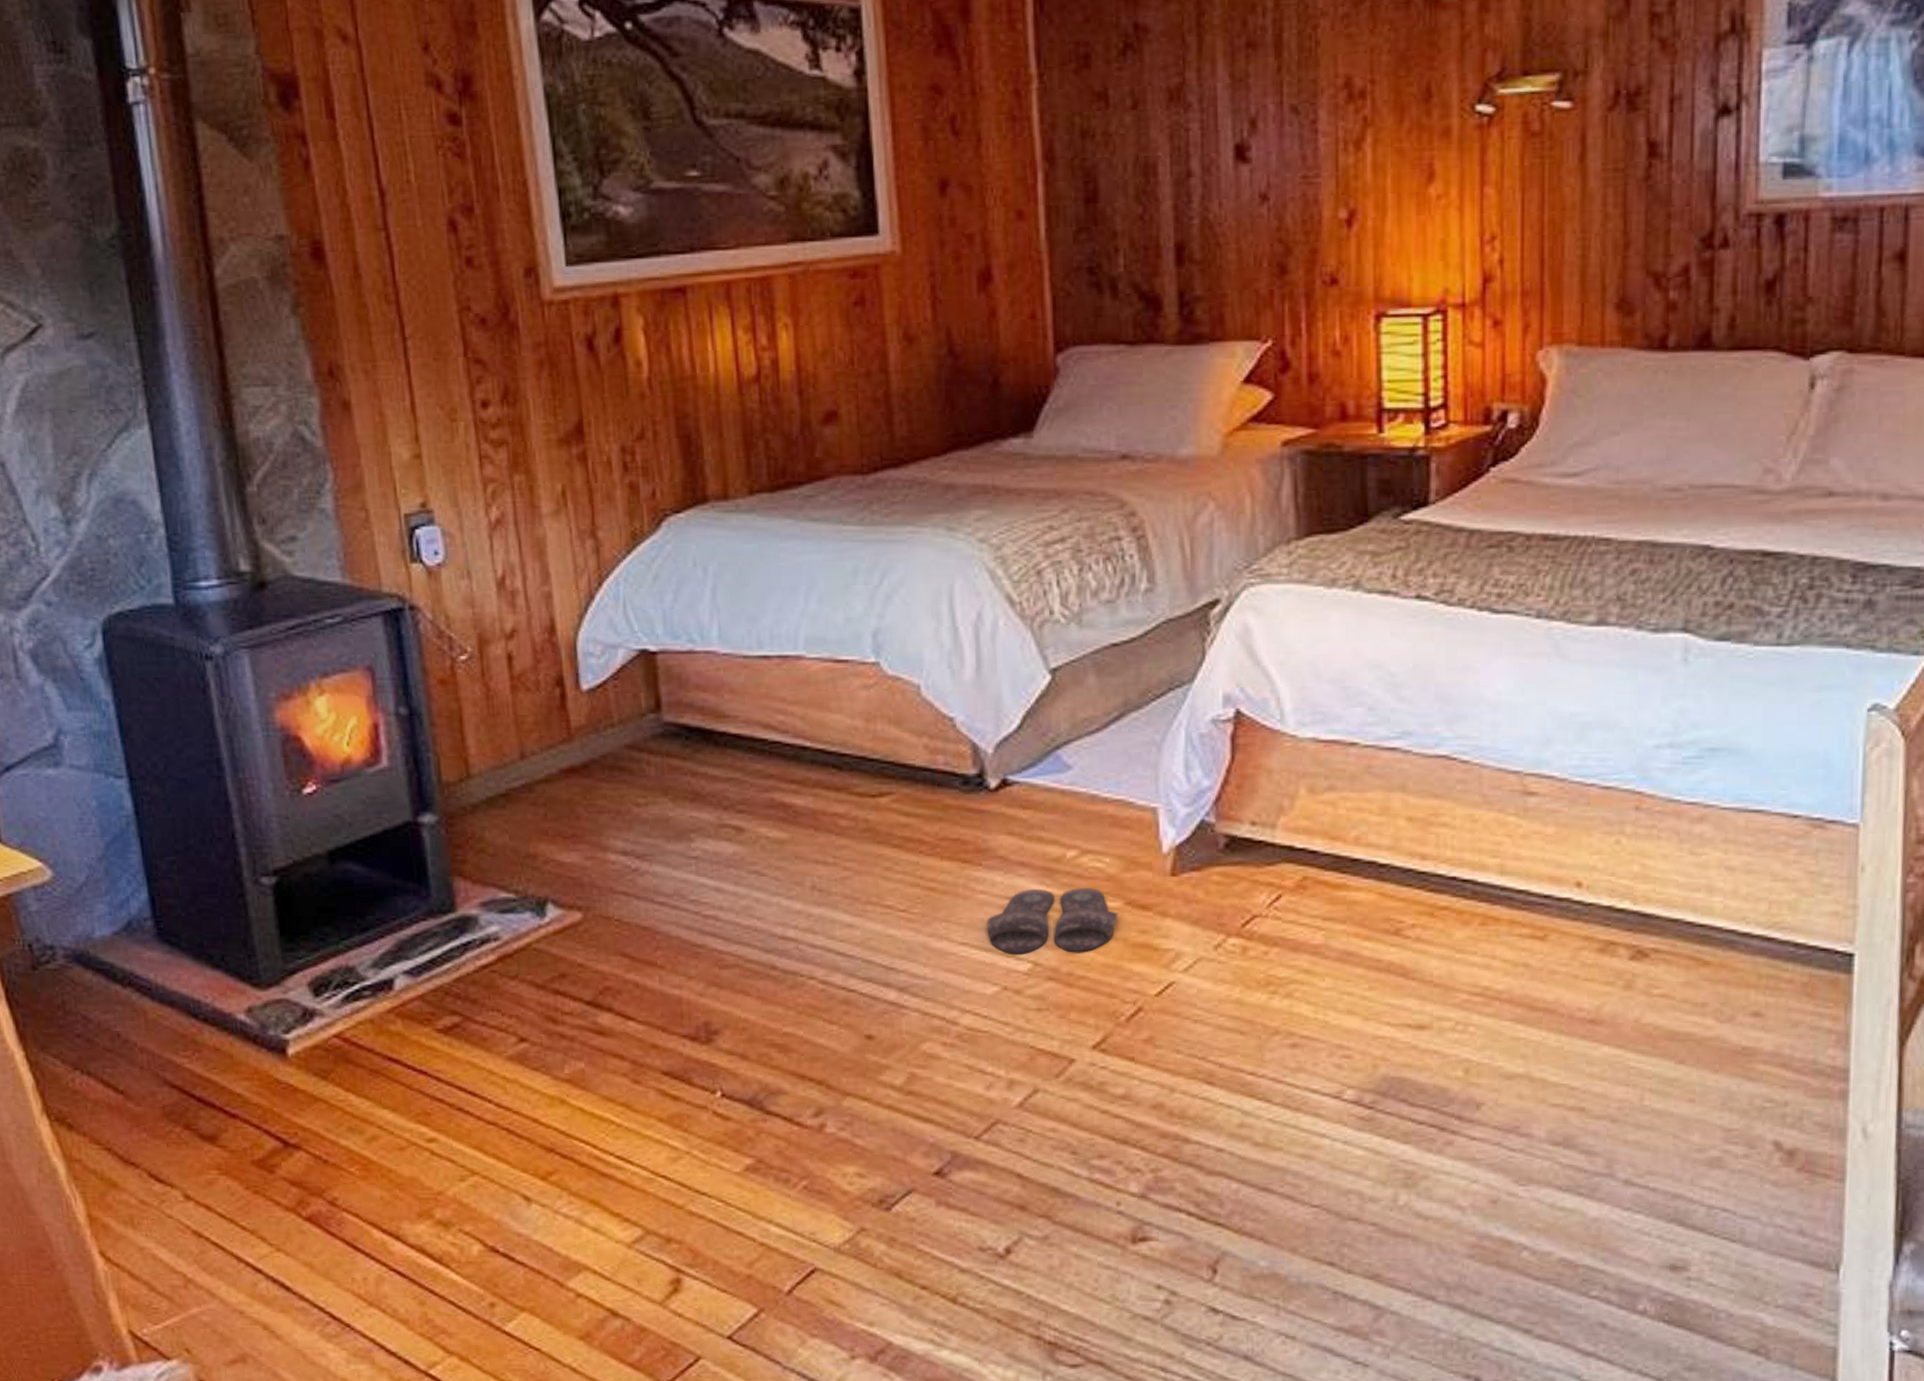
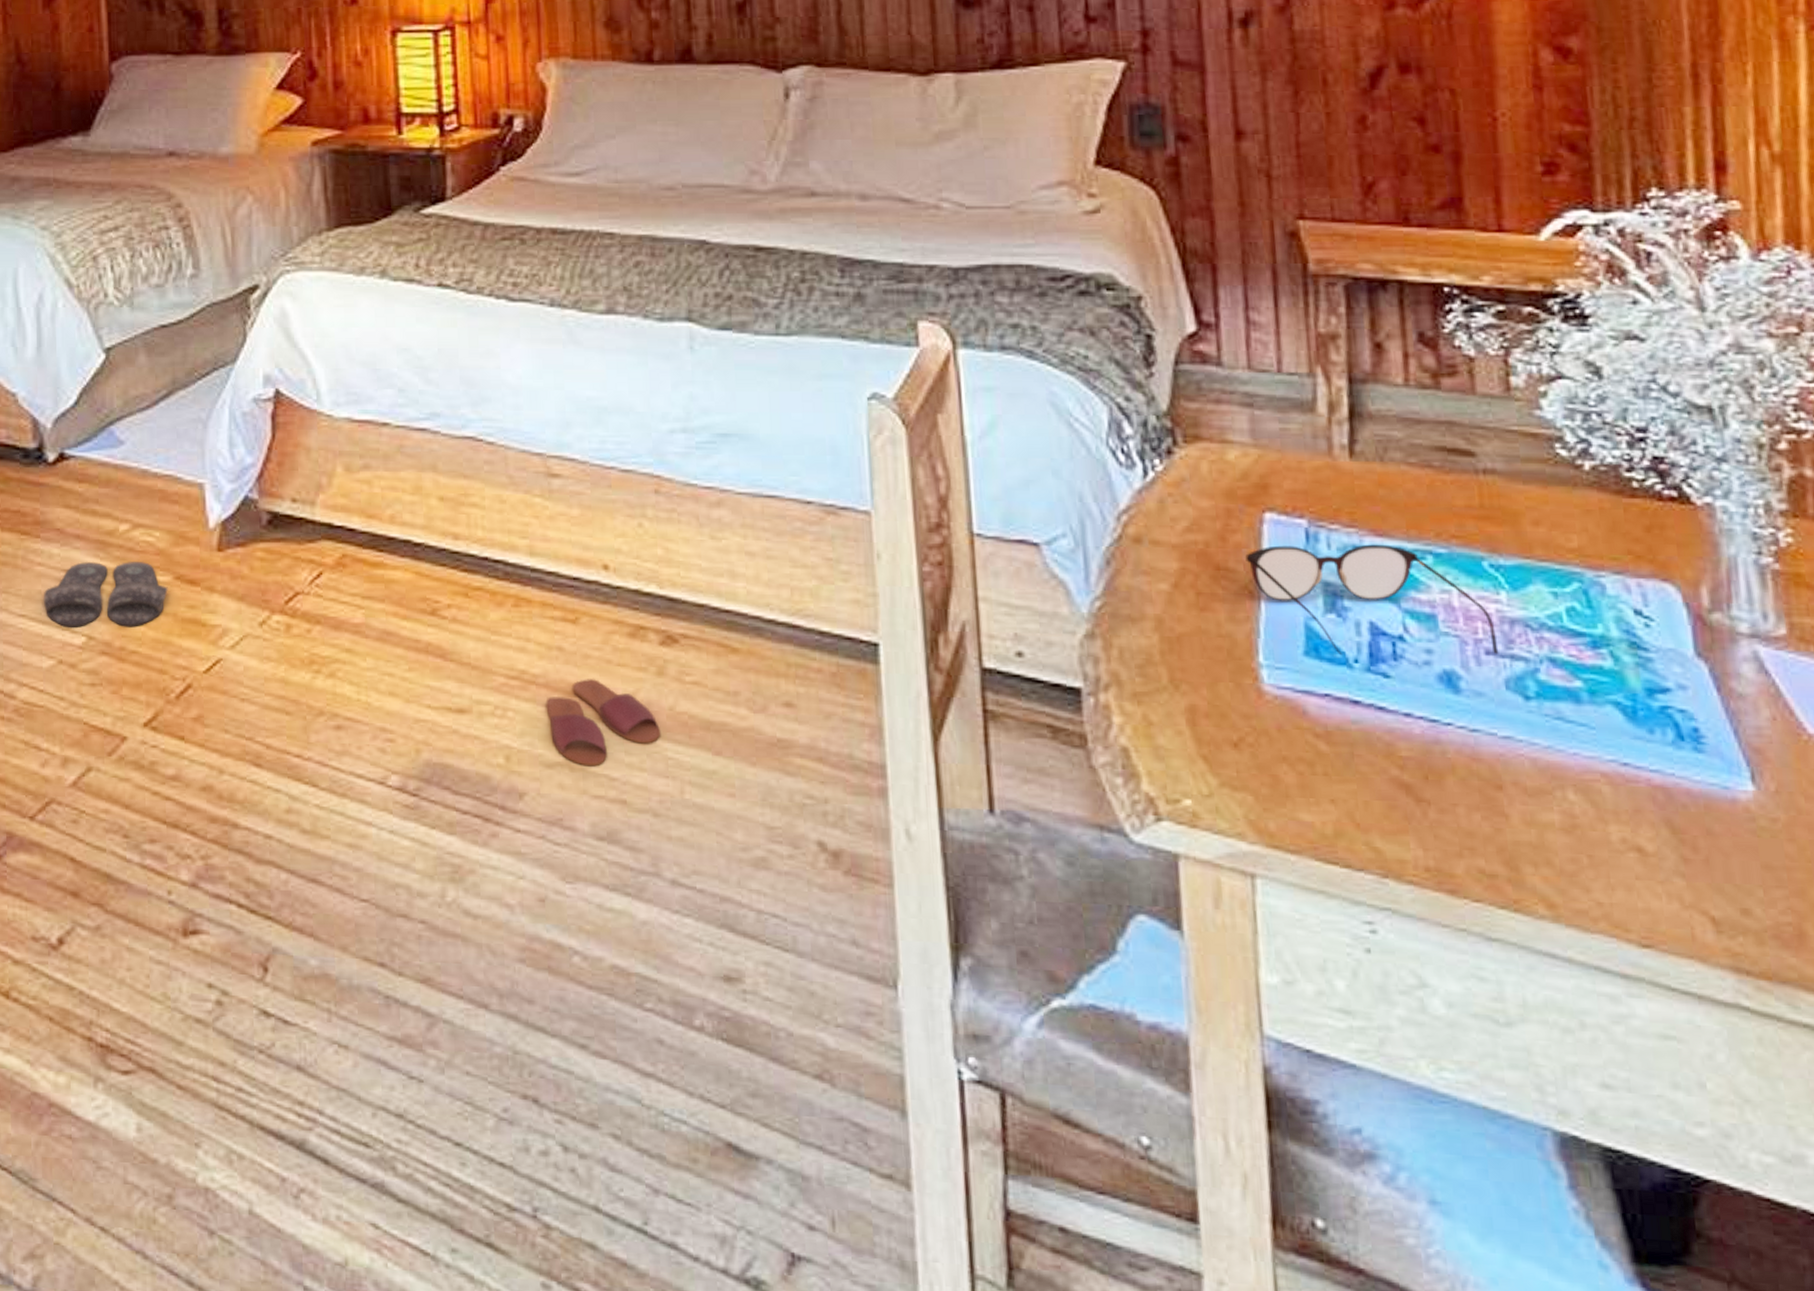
slippers: none [1508,994,1624,1077] -> present [545,679,660,767]

